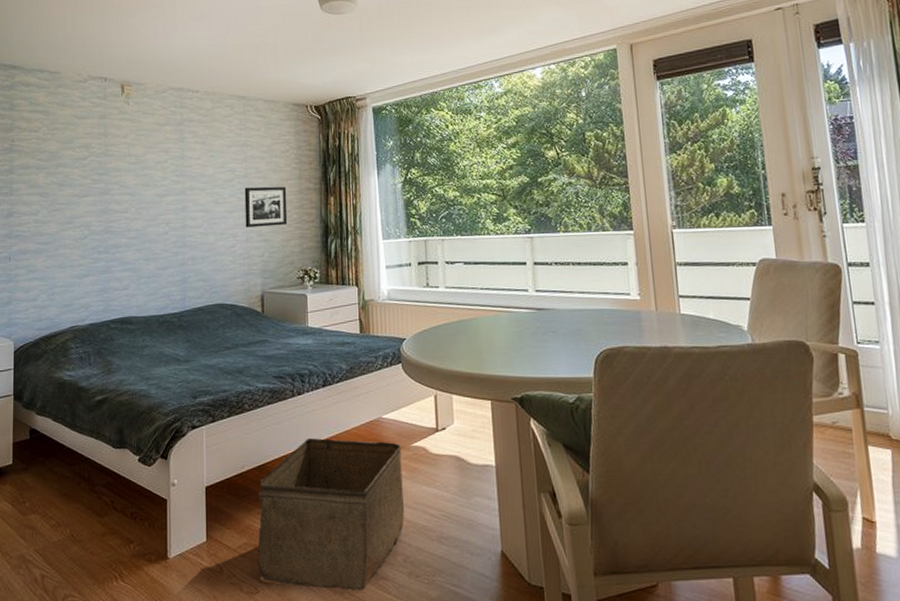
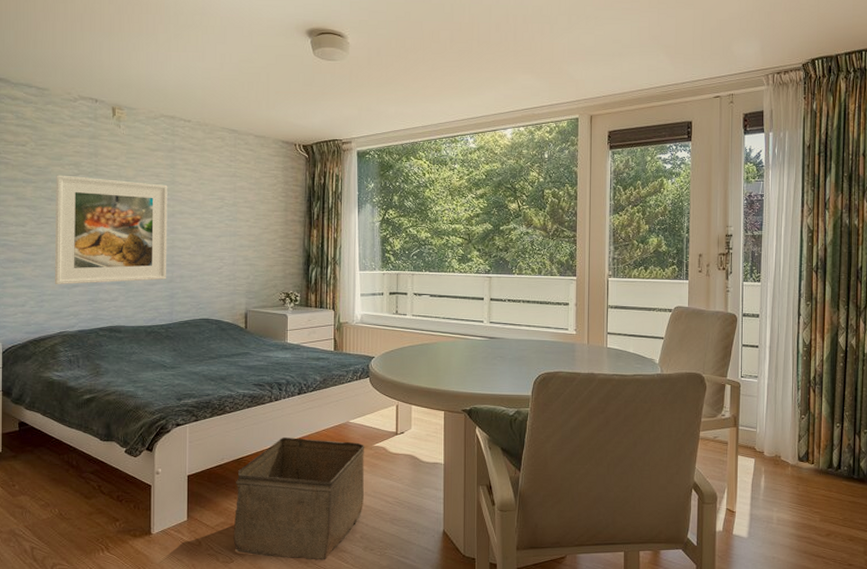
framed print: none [65,158,179,276] -> present [54,175,168,285]
picture frame: present [244,186,288,228] -> none [232,215,273,252]

